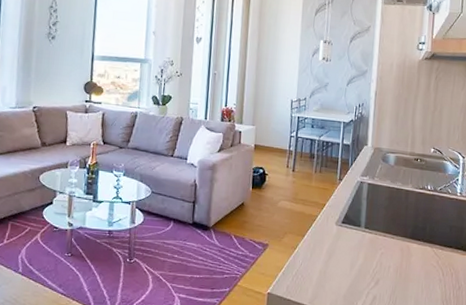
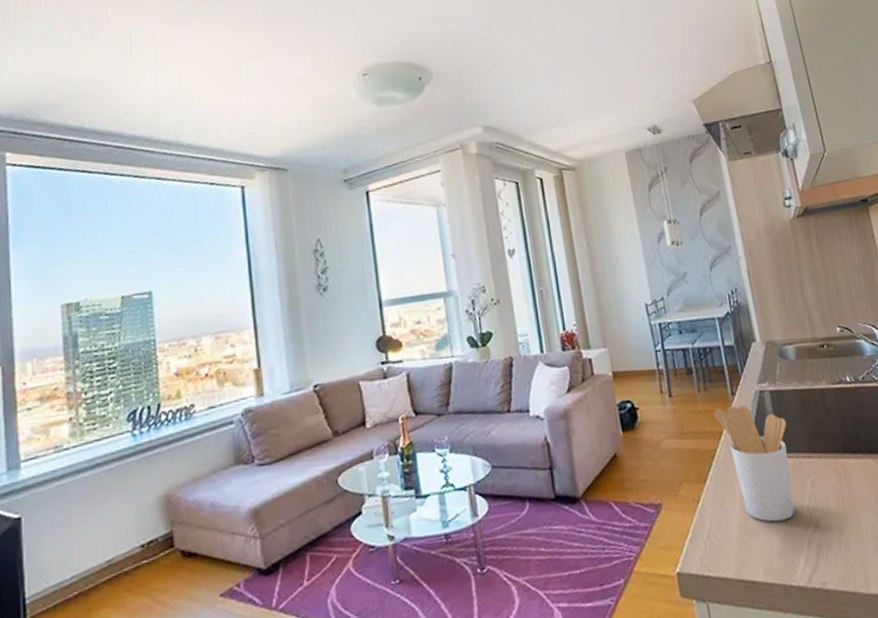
utensil holder: none [322,187,374,275] -> present [713,405,796,522]

